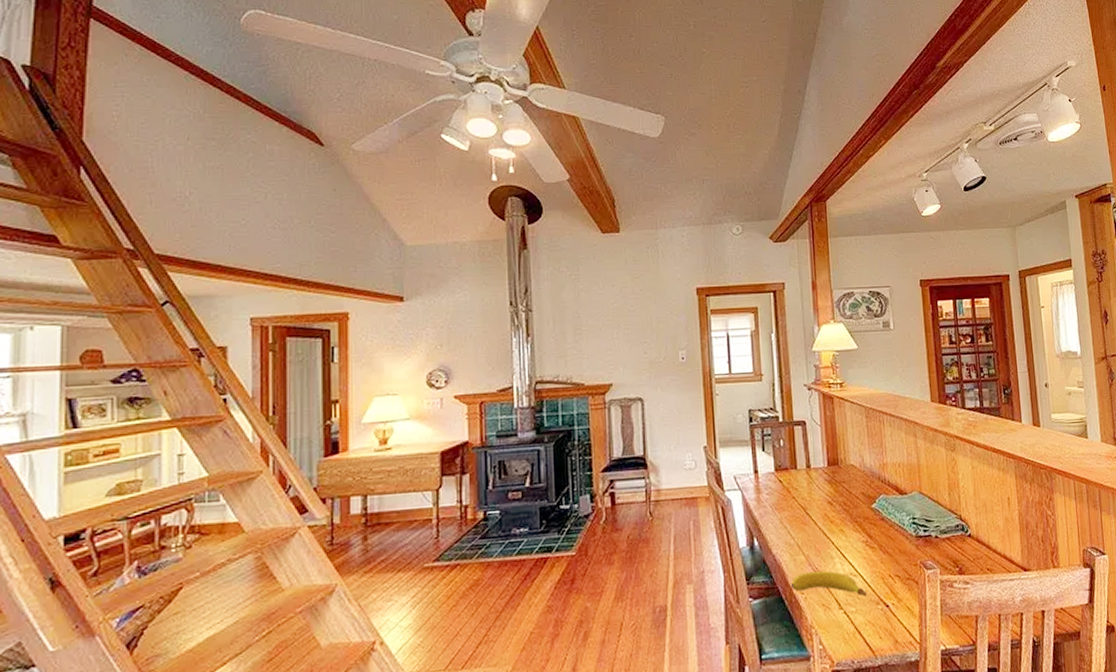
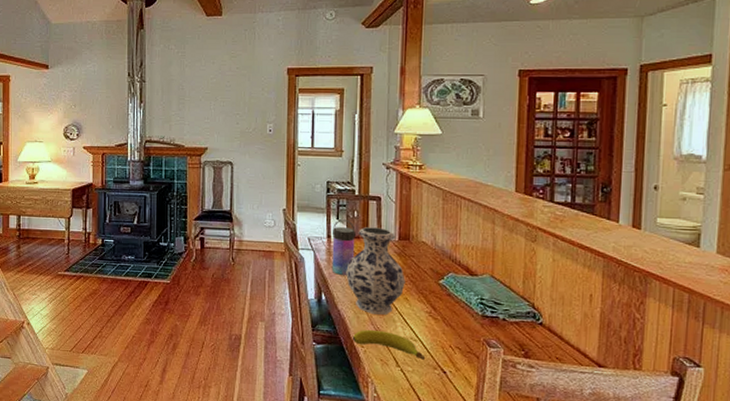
water bottle: none [759,450,785,514] -> present [331,219,356,275]
vase: none [777,455,839,554] -> present [346,227,406,315]

